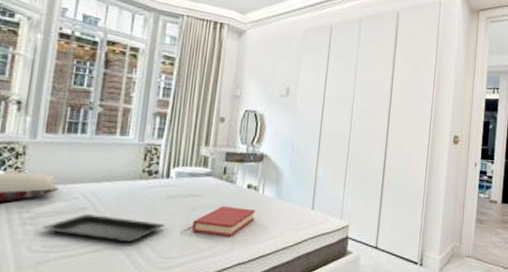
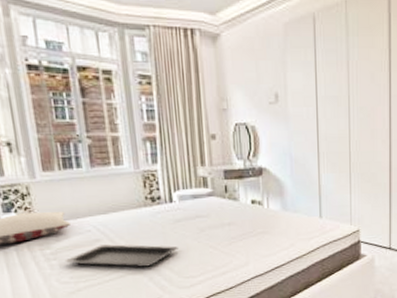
hardback book: present [192,206,256,237] -> none [205,223,264,253]

